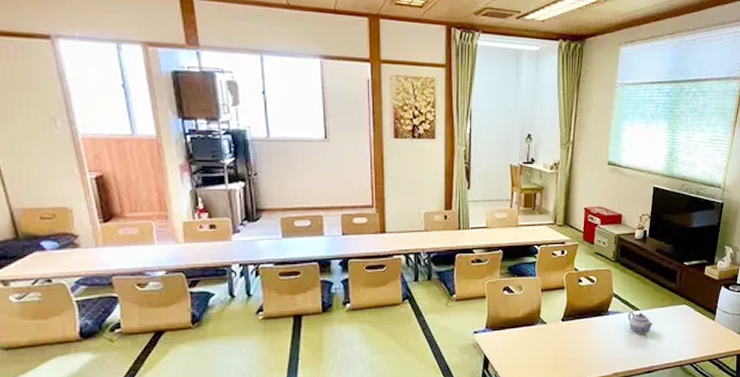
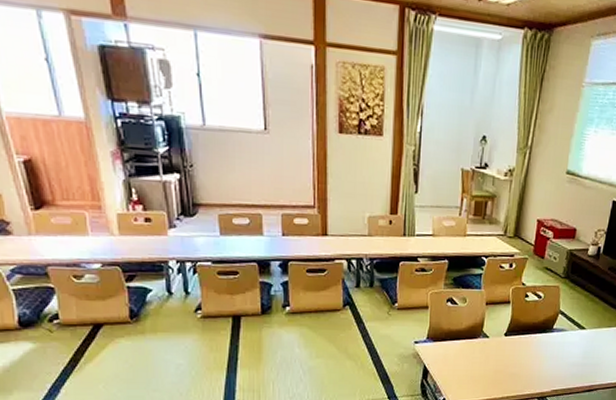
teapot: present [628,312,653,334] -> none [573,330,598,353]

